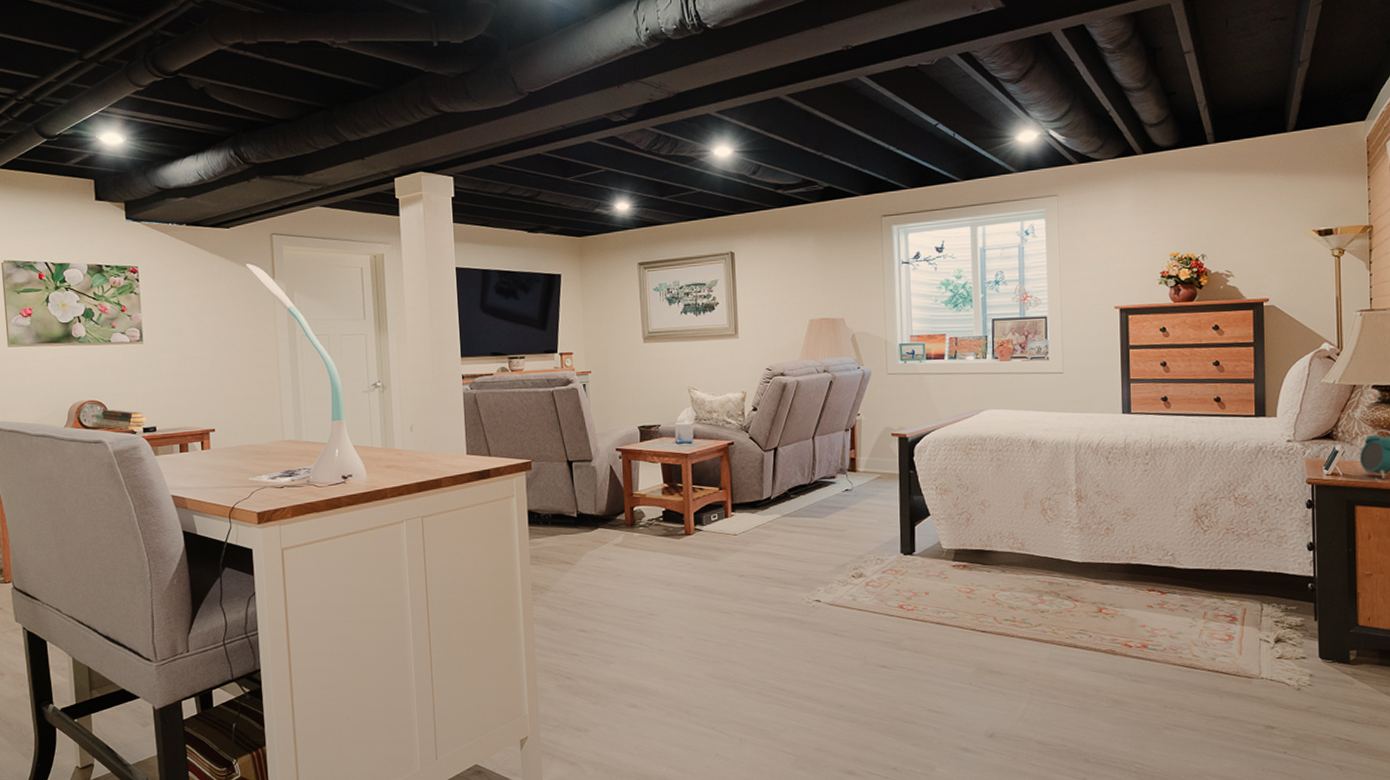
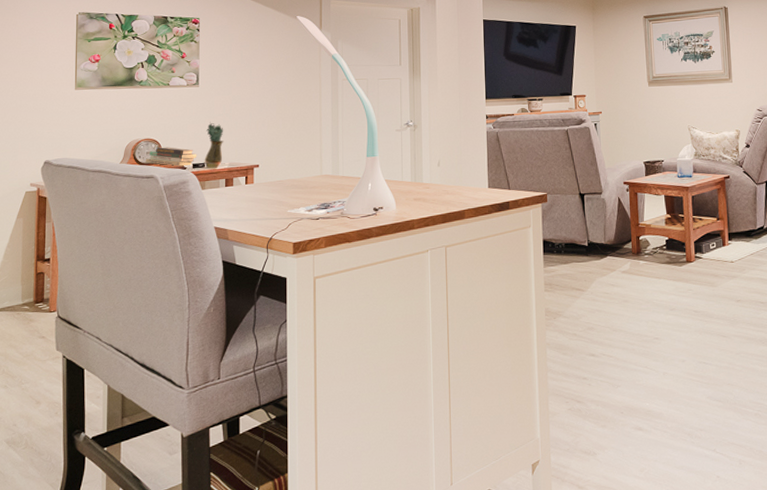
vase: none [155,383,175,434] -> present [204,122,224,169]

